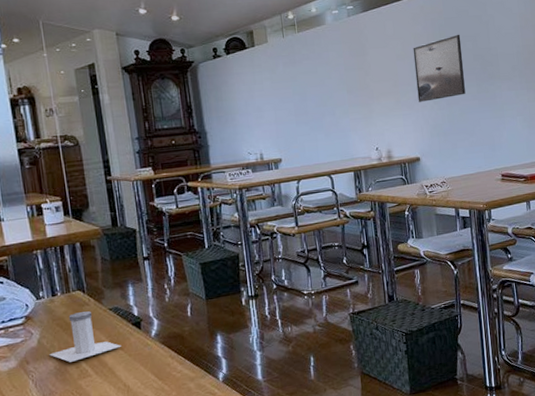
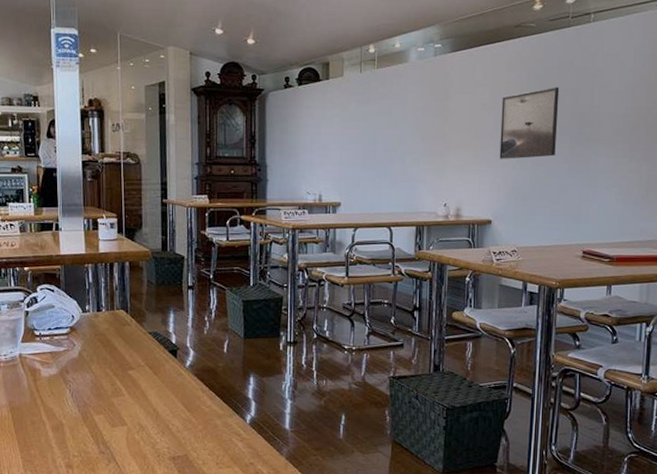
salt shaker: present [49,311,121,362] -> none [88,331,156,379]

